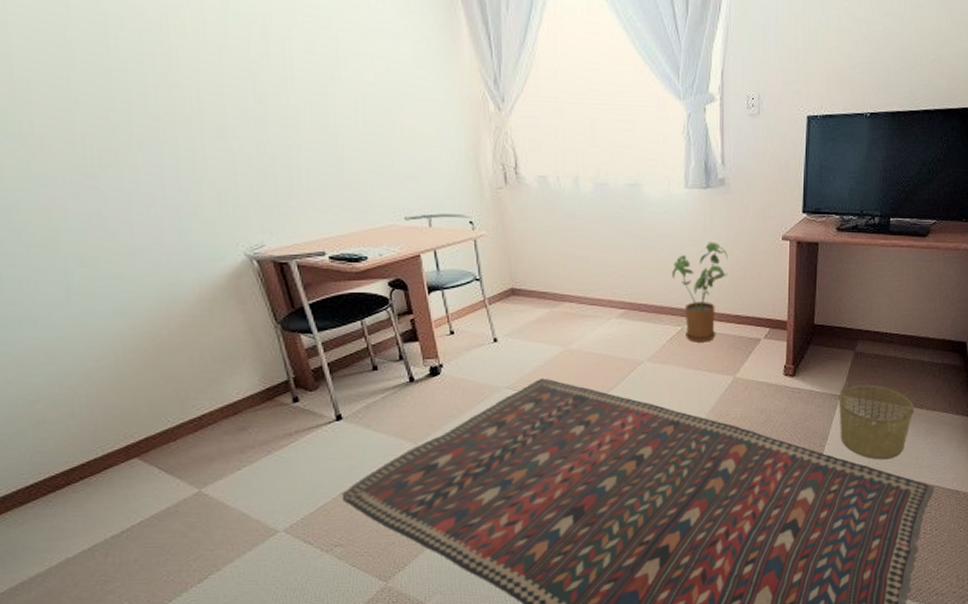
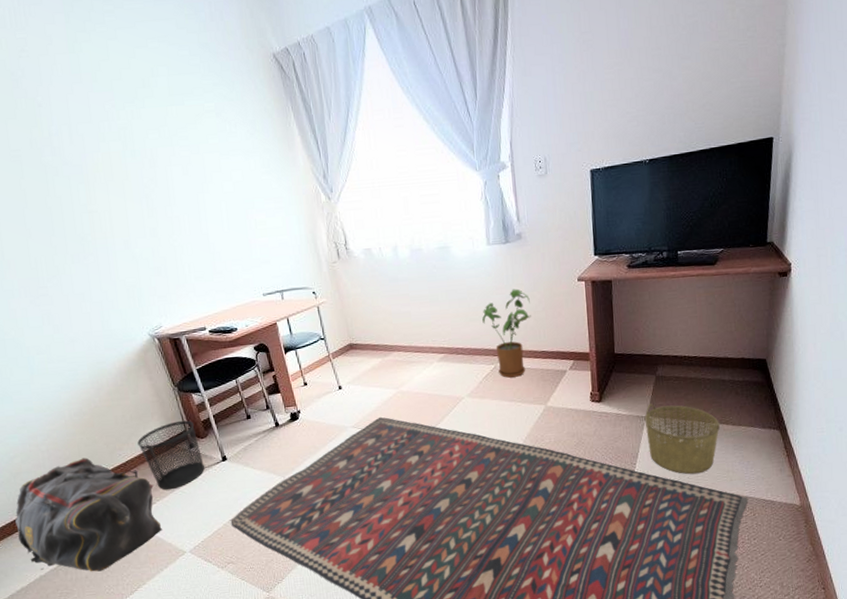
duffel bag: none [32,407,248,554] -> present [15,457,162,572]
waste bin: none [220,367,311,453] -> present [137,420,205,490]

